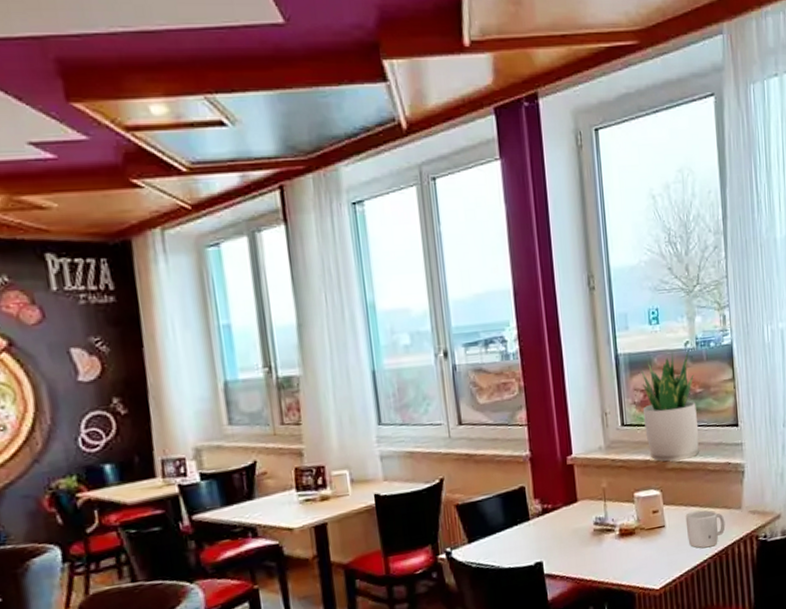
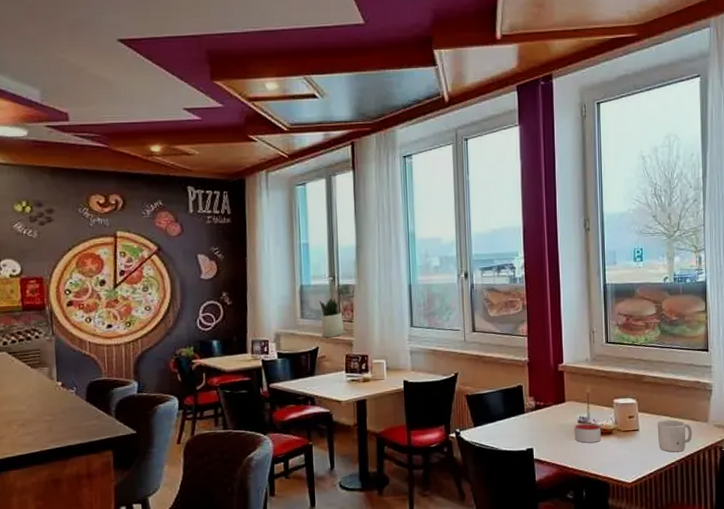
planter: none [253,394,293,448] -> present [319,297,346,338]
candle: none [590,523,623,549] -> present [574,423,602,443]
planter: present [641,351,699,462] -> none [624,285,673,376]

